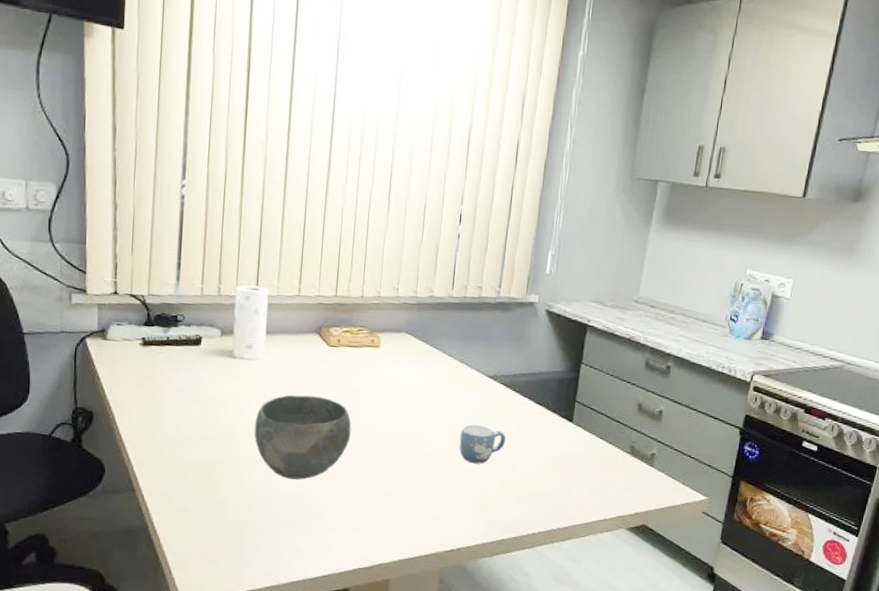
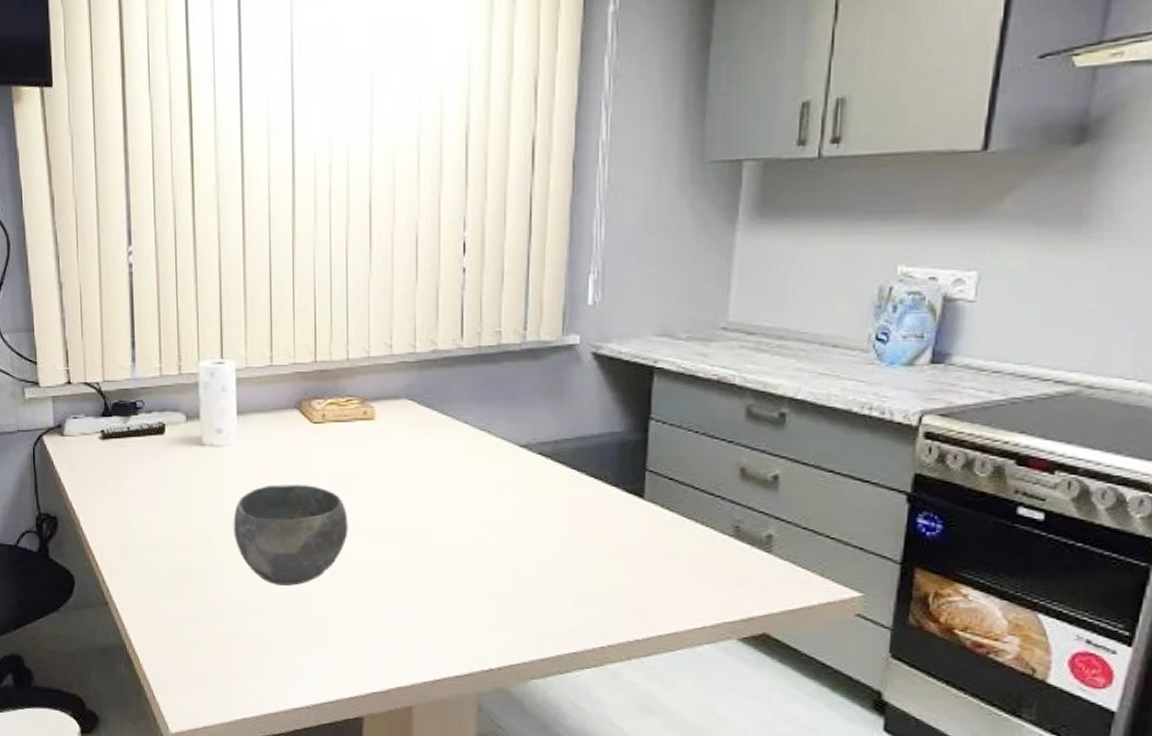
mug: present [459,424,506,464] -> none [488,508,552,559]

